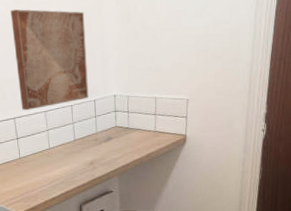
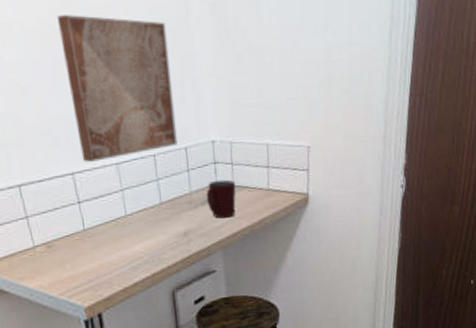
mug: none [108,123,131,152] -> present [206,179,236,219]

